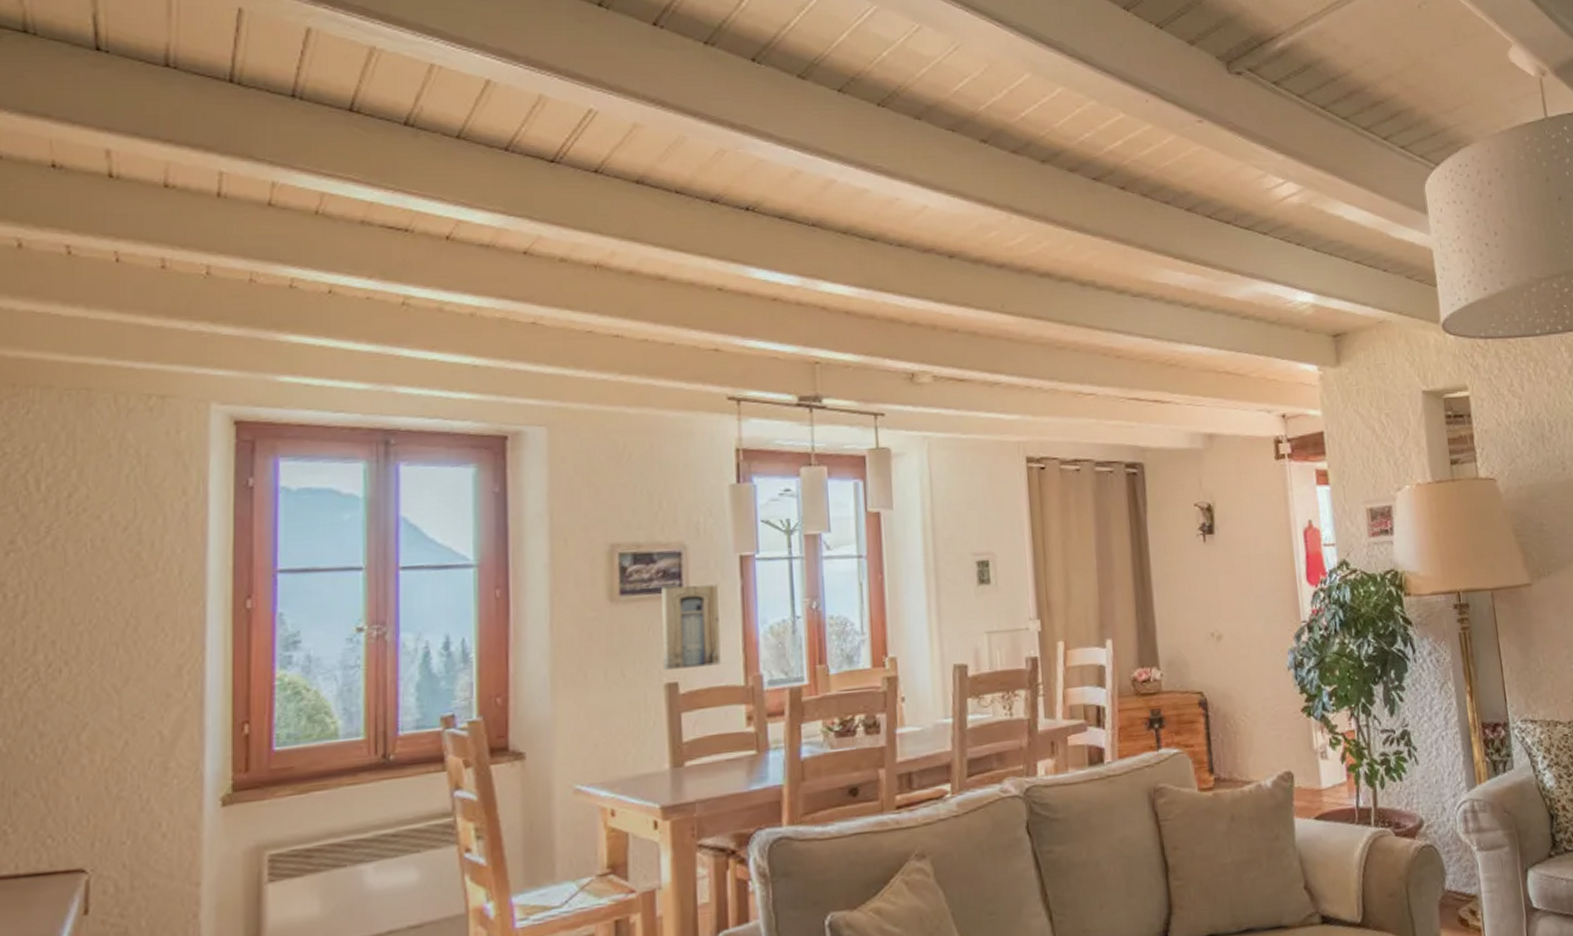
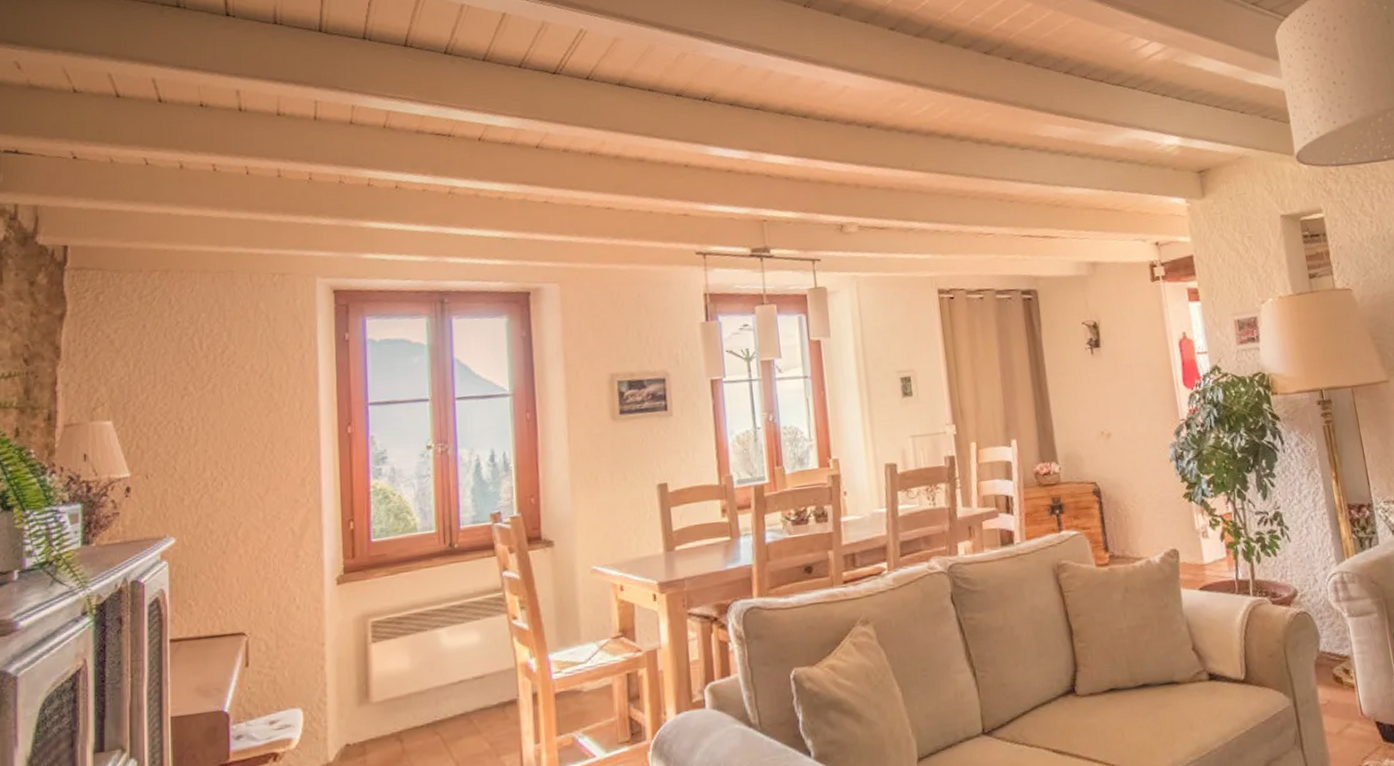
wall art: present [661,584,721,670] -> none [651,404,700,473]

